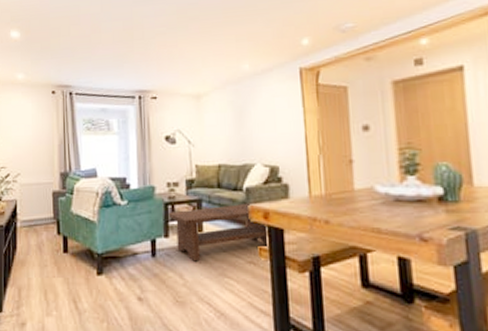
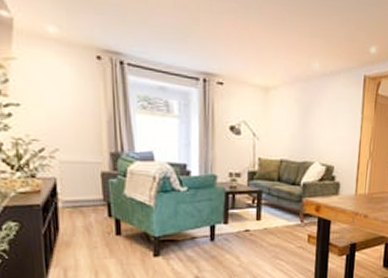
coffee table: present [168,202,269,262] -> none [229,196,317,246]

